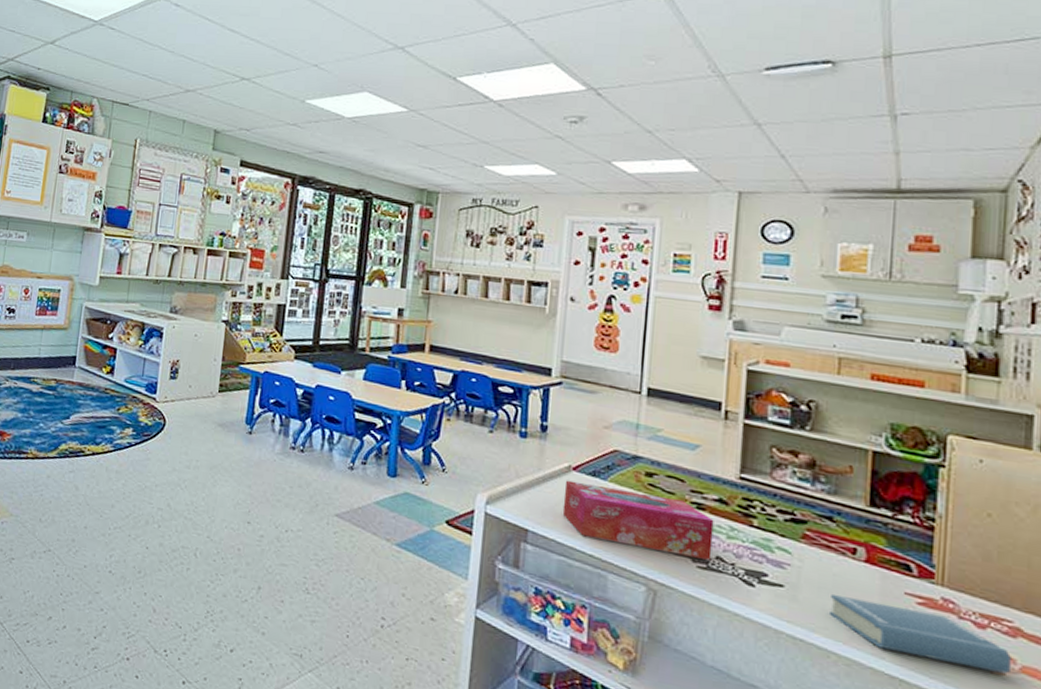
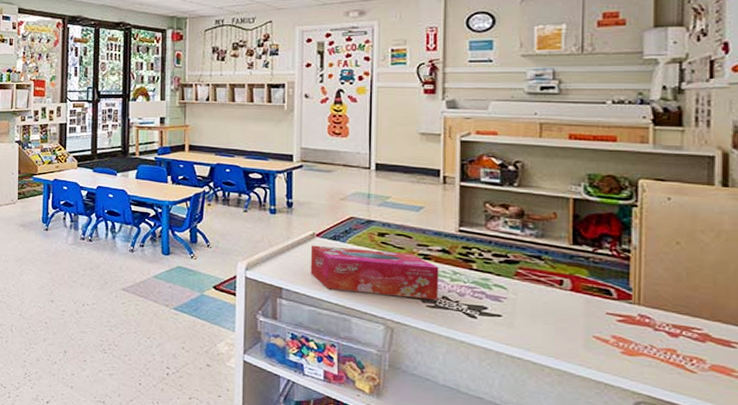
hardback book: present [830,595,1011,674] -> none [542,320,701,373]

